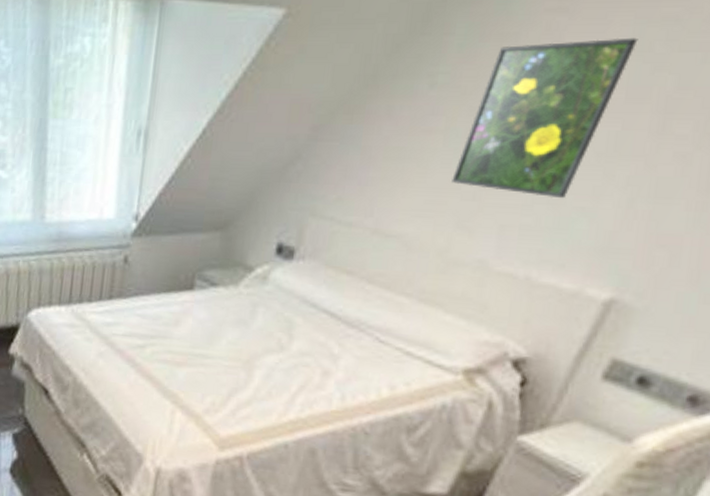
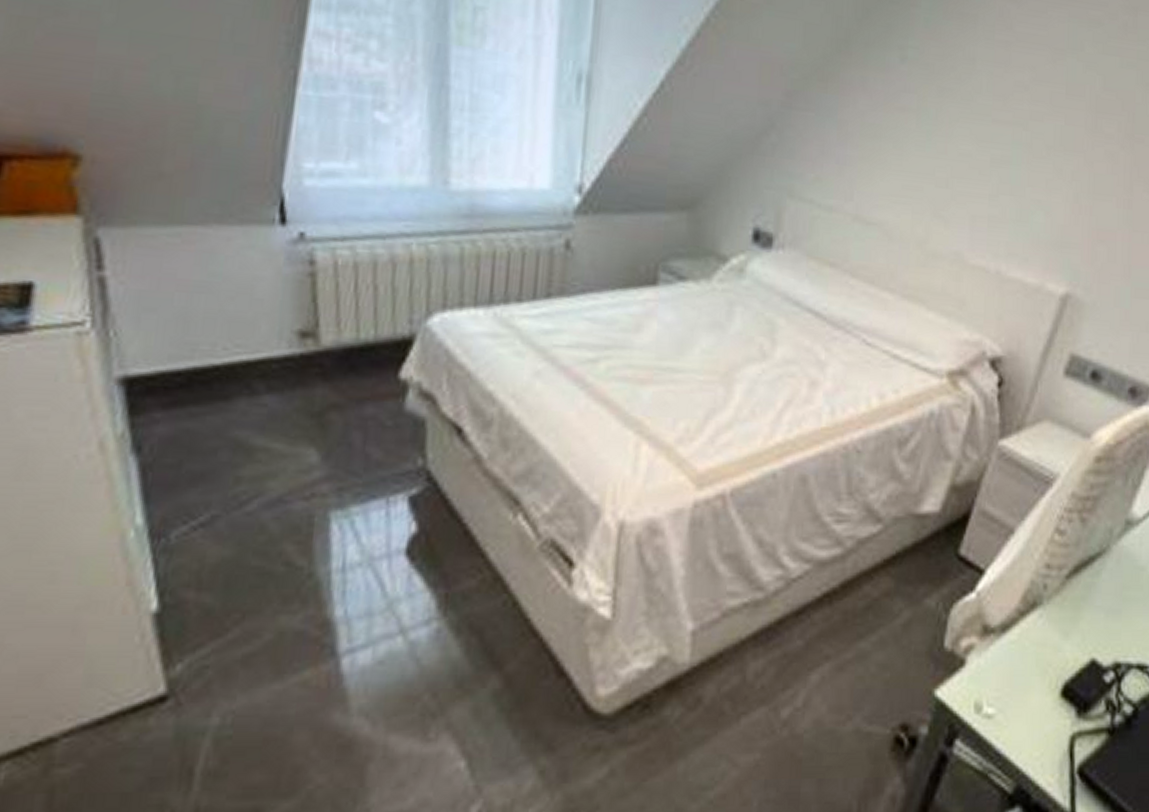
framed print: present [452,37,638,199] -> none [926,26,1072,191]

